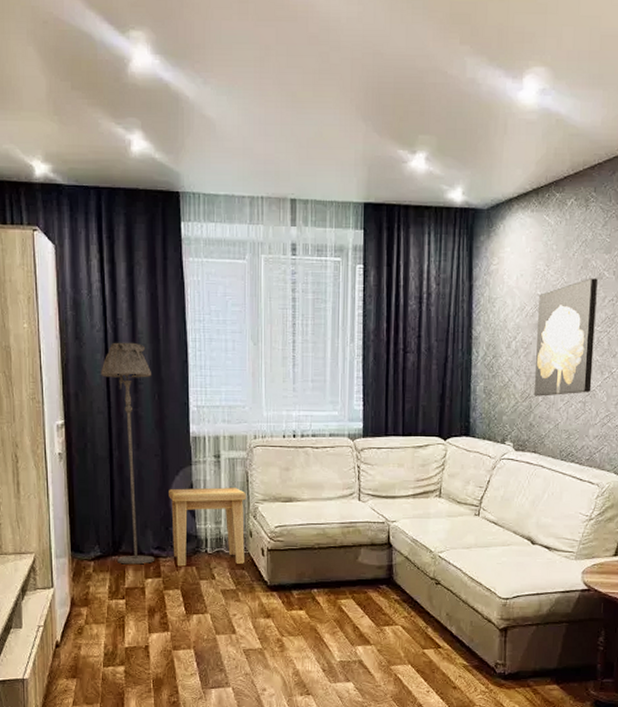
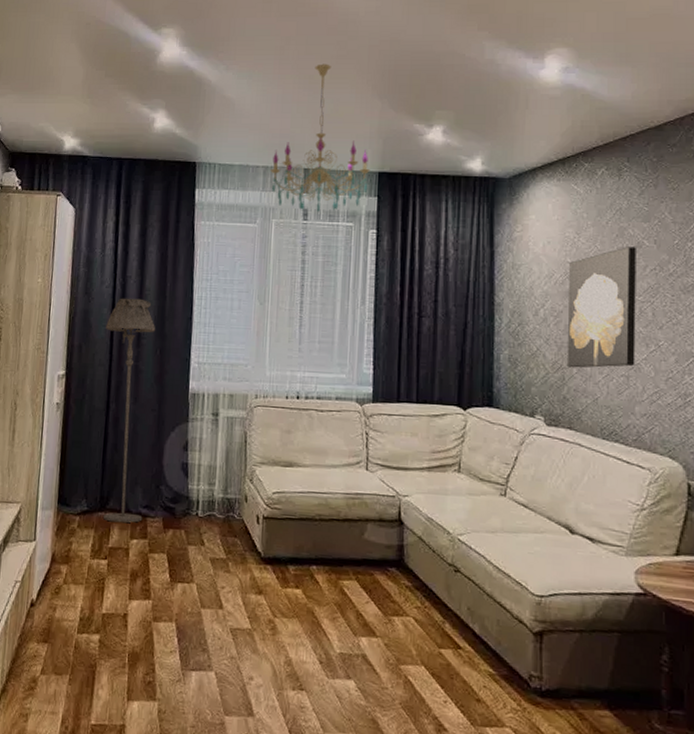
side table: present [169,487,246,567] -> none [162,445,243,531]
chandelier: none [257,79,356,247] -> present [271,63,370,213]

